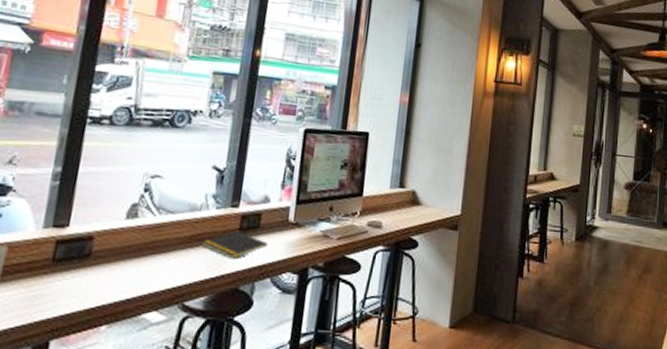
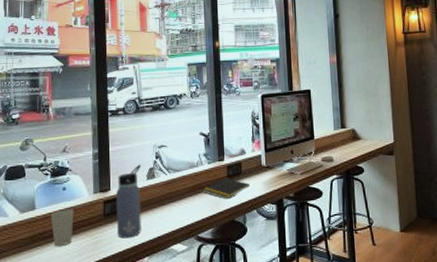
water bottle: none [67,196,121,296] -> present [116,164,141,238]

